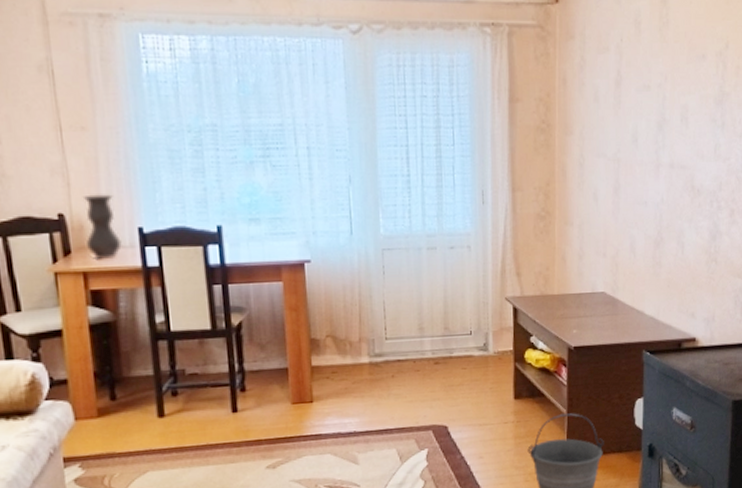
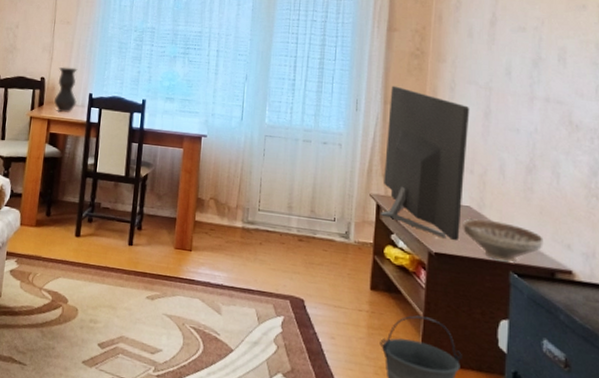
television set: none [517,169,600,331] -> present [380,85,470,241]
decorative bowl: none [599,302,671,342] -> present [463,219,544,263]

